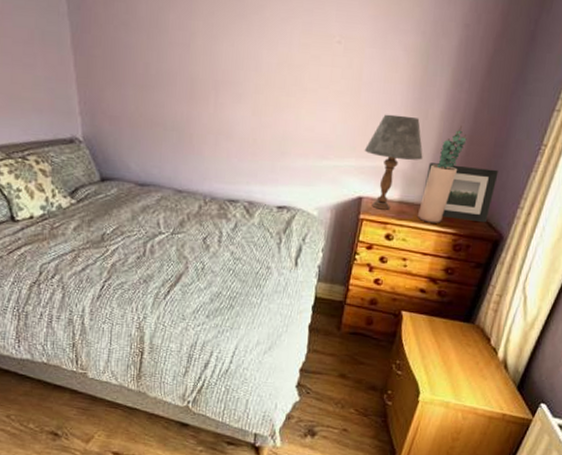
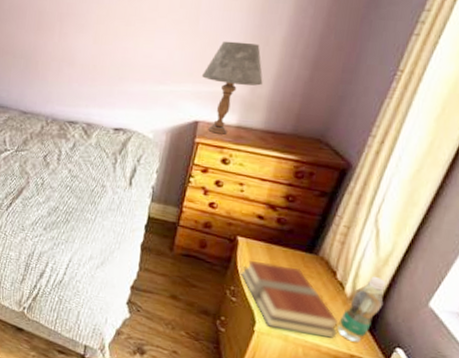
books: none [406,334,492,401] -> present [241,261,338,338]
vase: present [417,126,467,223] -> none [255,51,311,149]
picture frame: present [423,162,499,223] -> none [262,88,347,151]
bottle: none [490,339,533,402] -> present [336,276,387,343]

